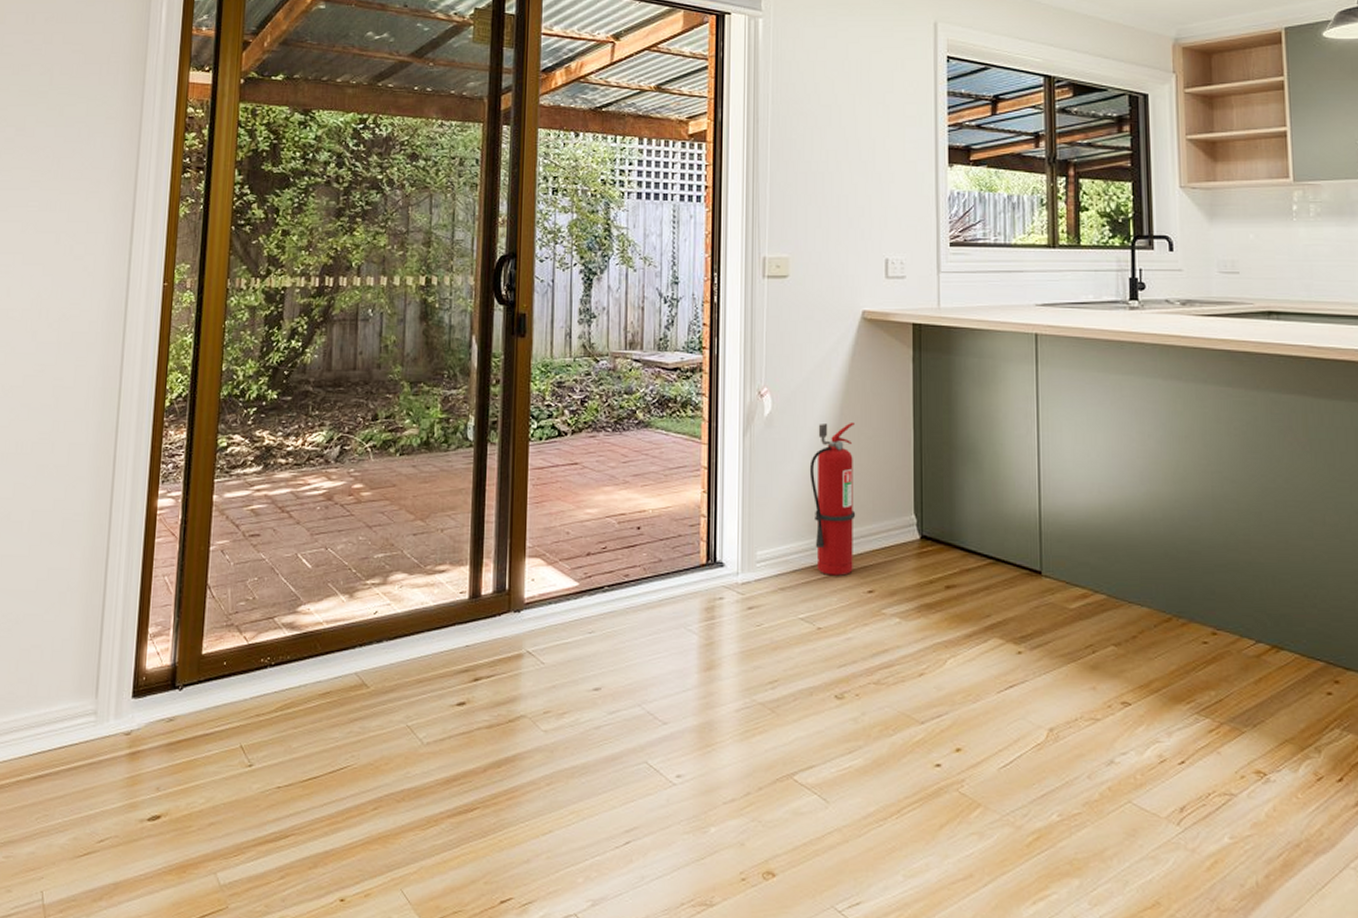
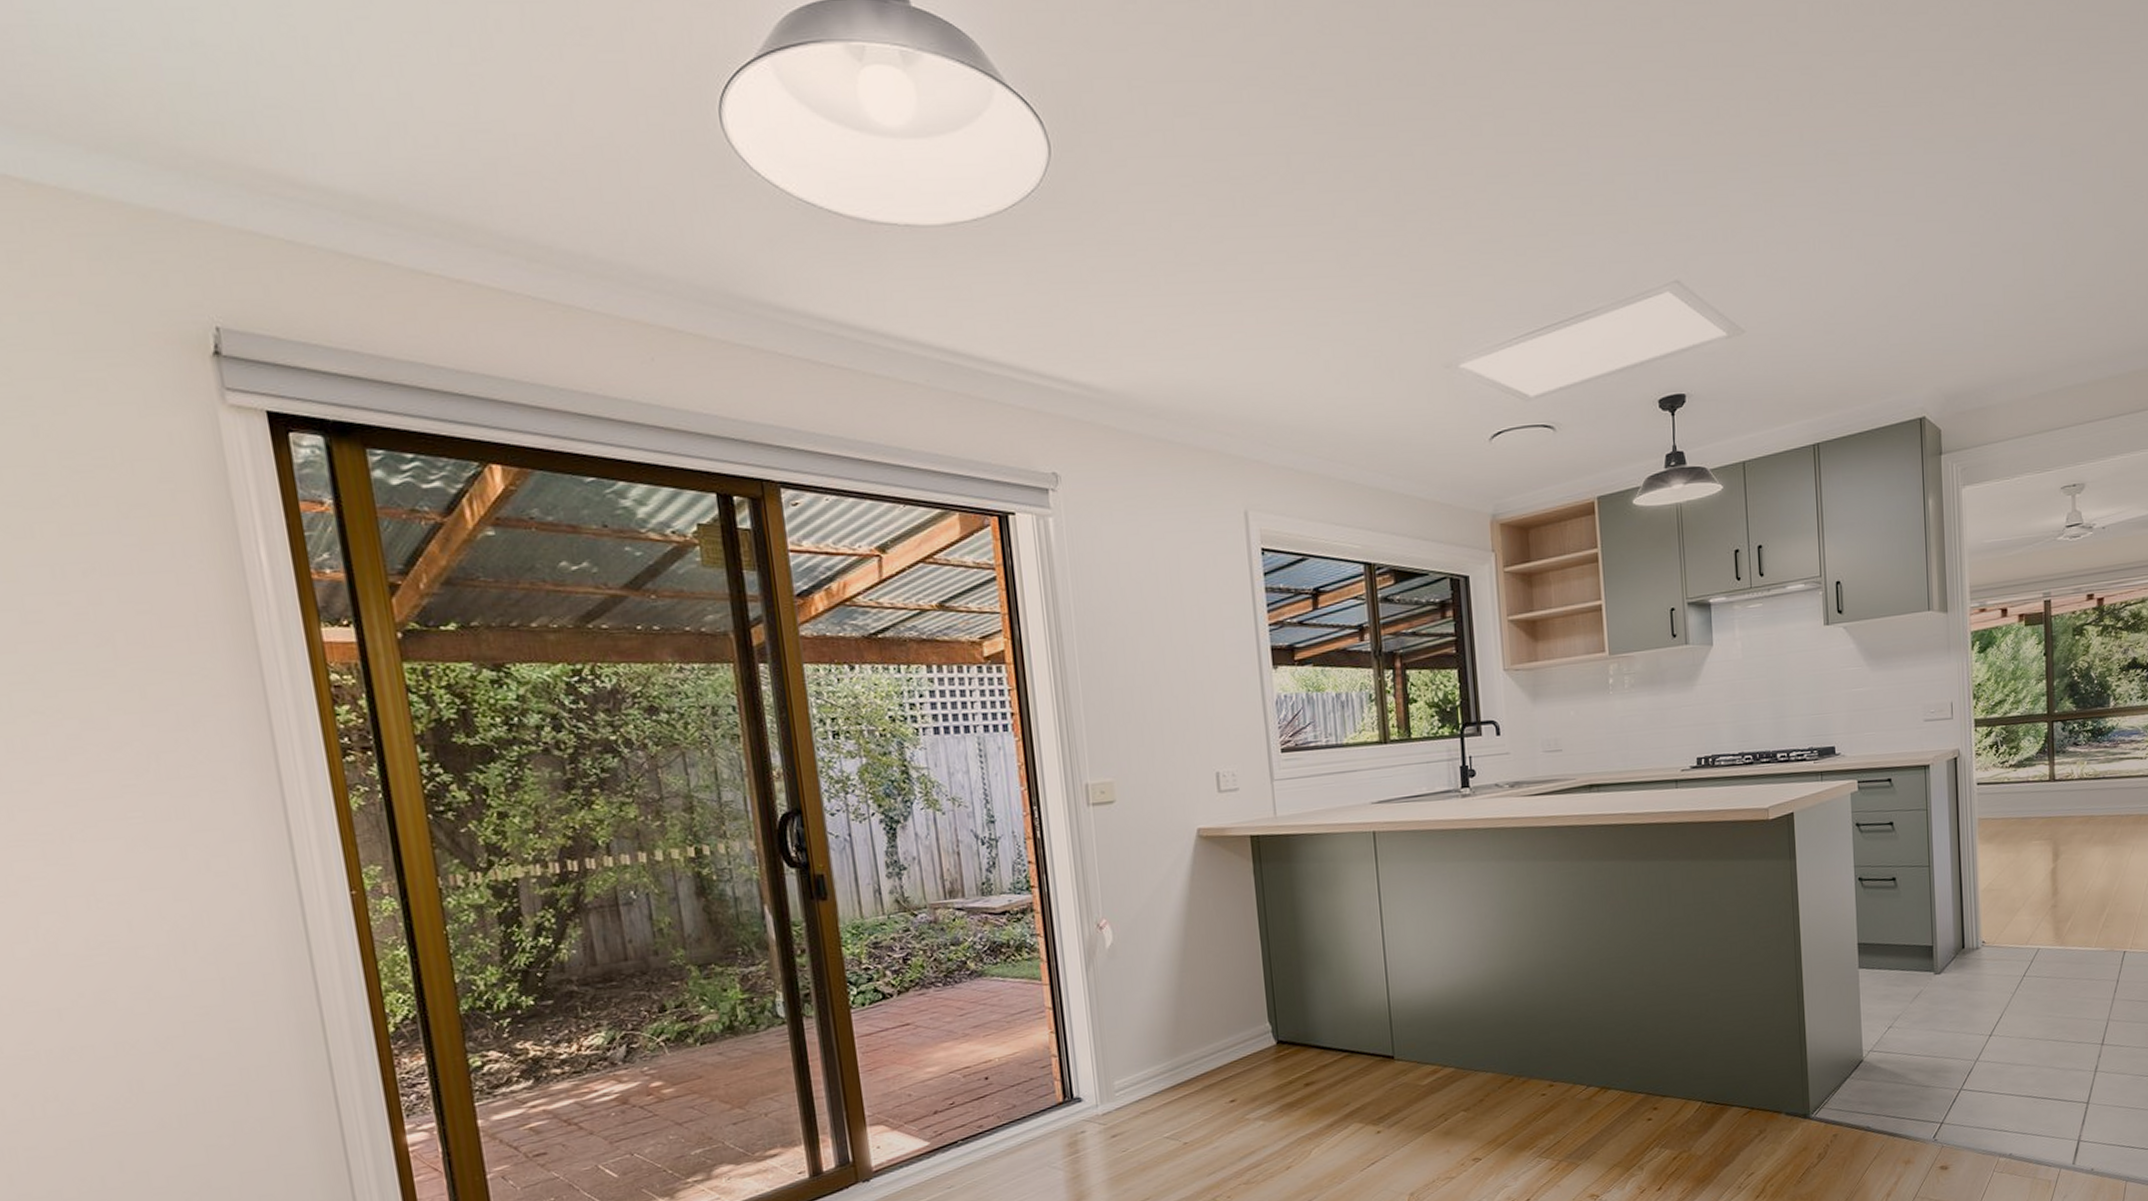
fire extinguisher: present [809,421,856,576] -> none [1158,941,1213,1093]

